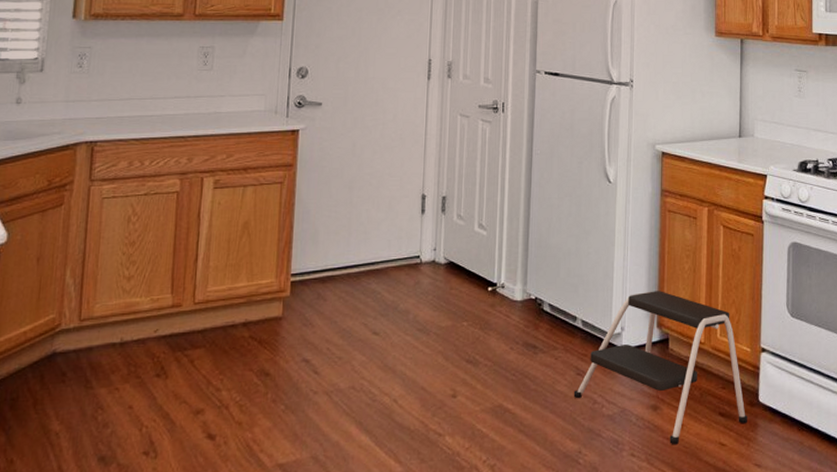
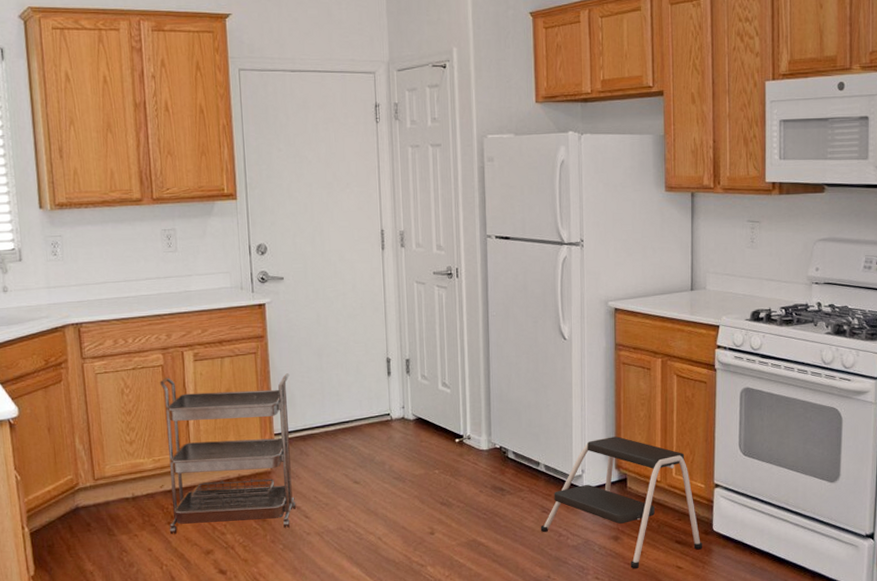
utility cart: none [156,205,316,390] -> present [160,373,297,535]

